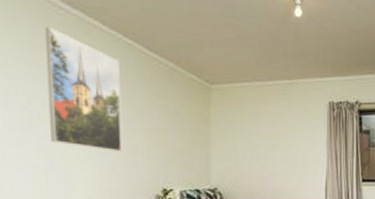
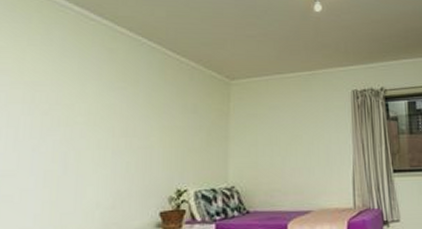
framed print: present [45,26,122,152] -> none [67,36,142,152]

